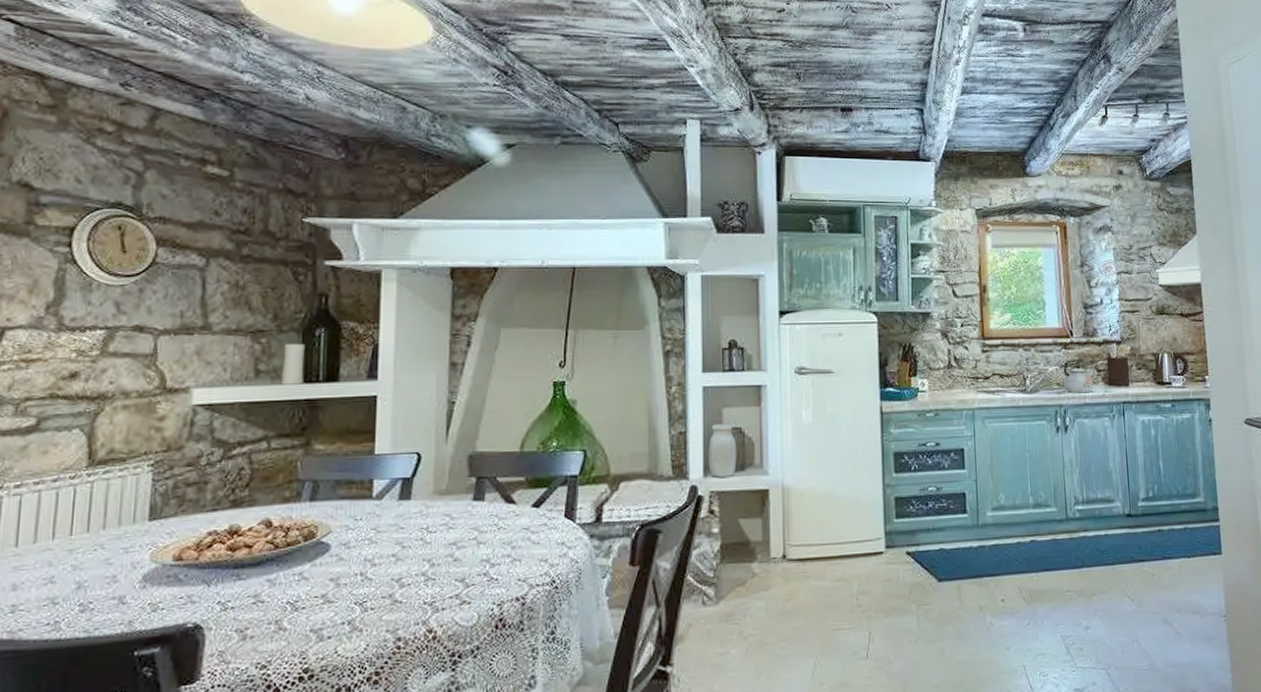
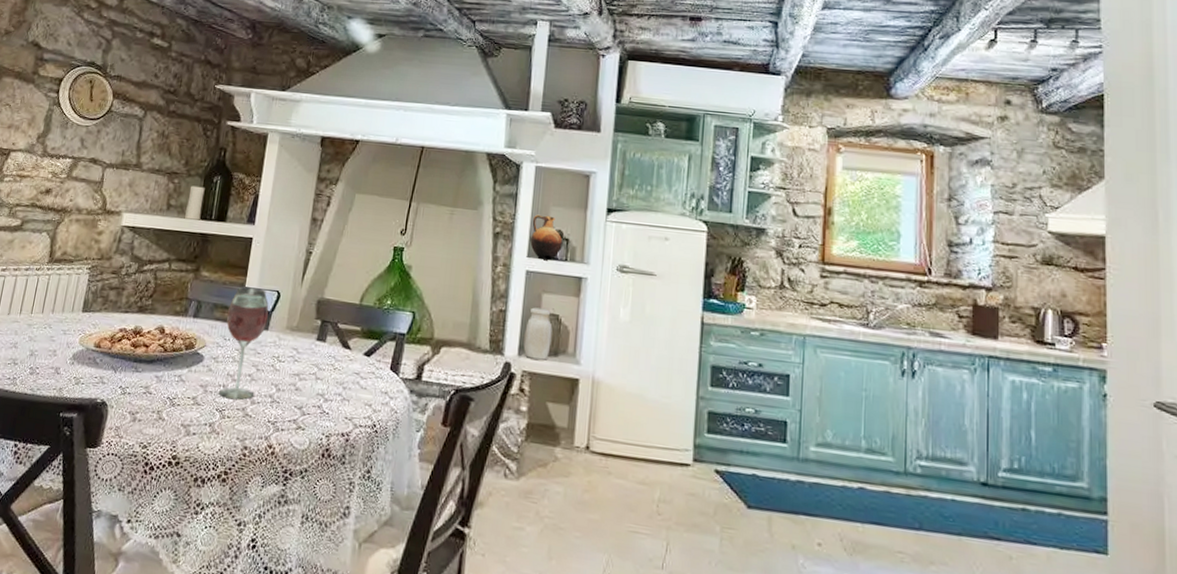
wineglass: none [355,453,408,588] -> present [219,287,269,400]
ceramic pitcher: none [704,326,738,372] -> present [530,214,563,260]
kettle: present [1063,358,1094,394] -> none [914,299,954,340]

